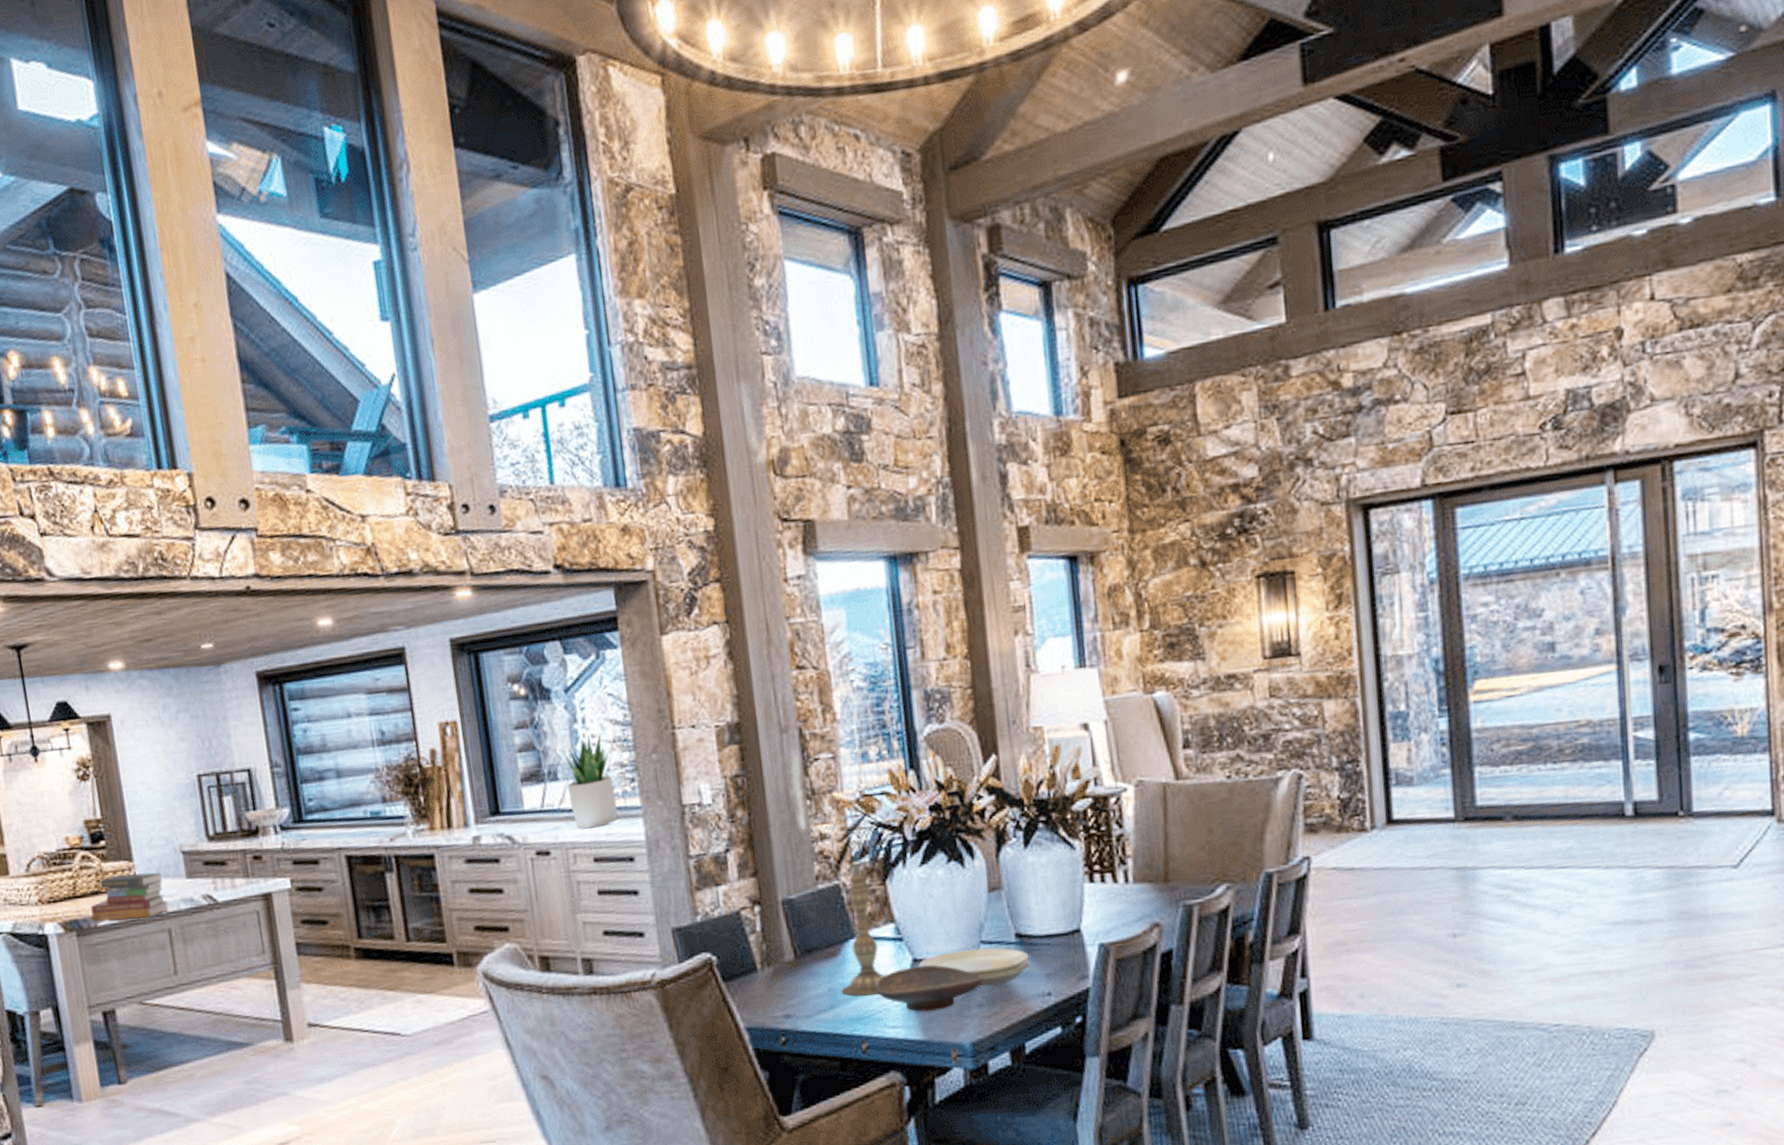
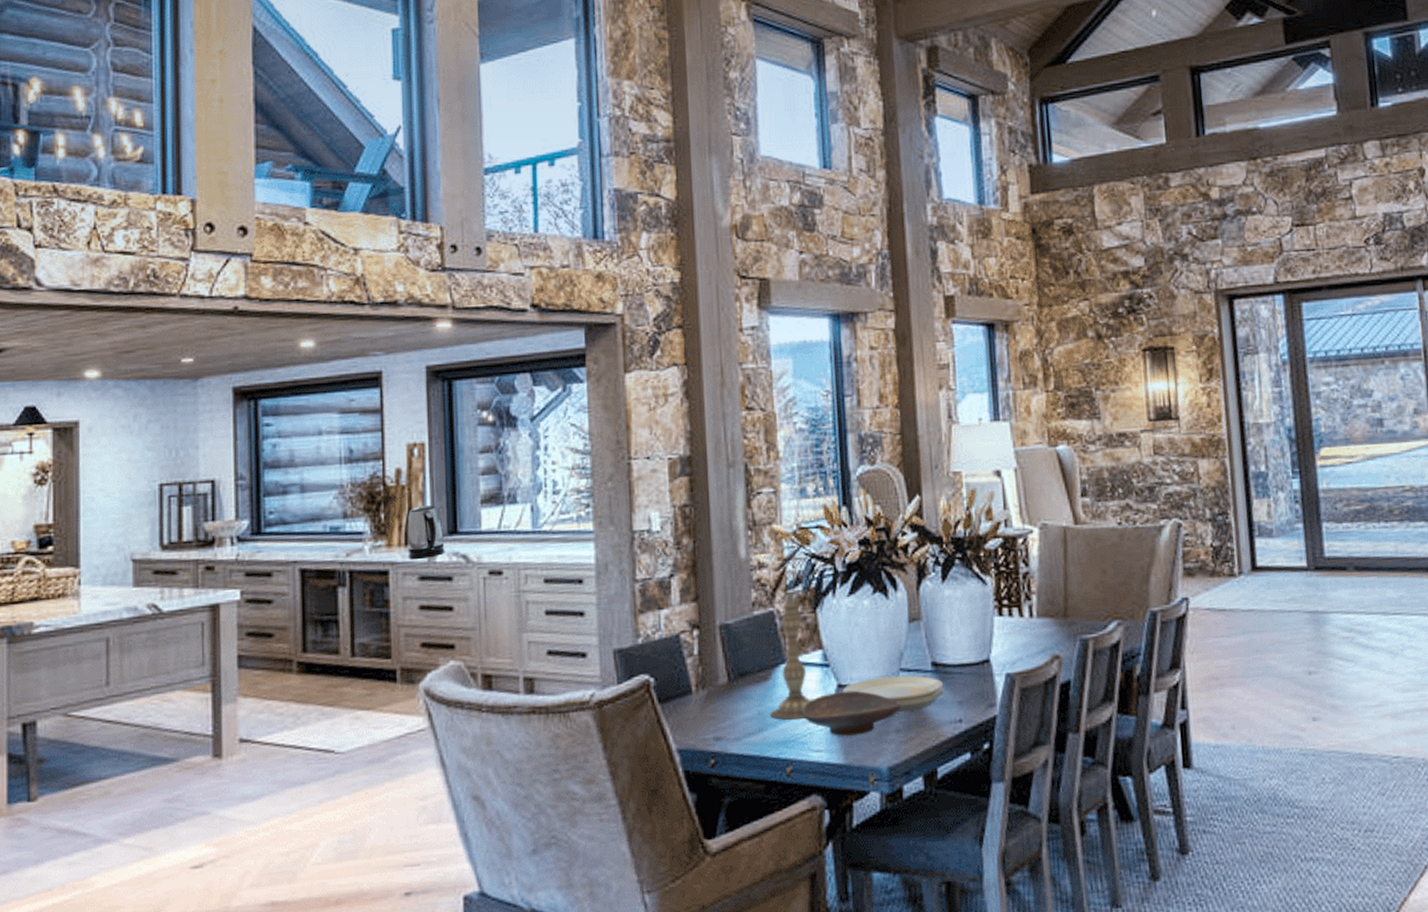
books: present [91,872,169,921] -> none [26,579,110,628]
kettle: none [447,786,489,843] -> present [407,505,445,560]
planter: present [562,733,618,829] -> none [523,460,571,551]

